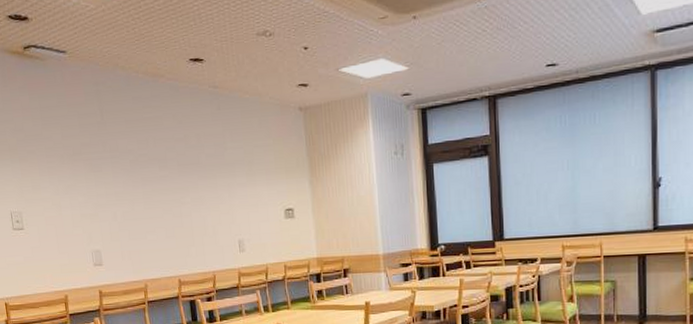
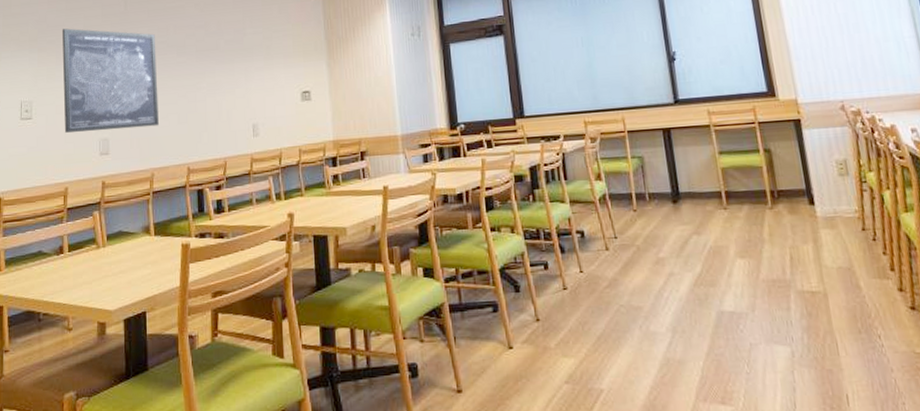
wall art: none [41,138,147,244] -> present [62,28,159,133]

